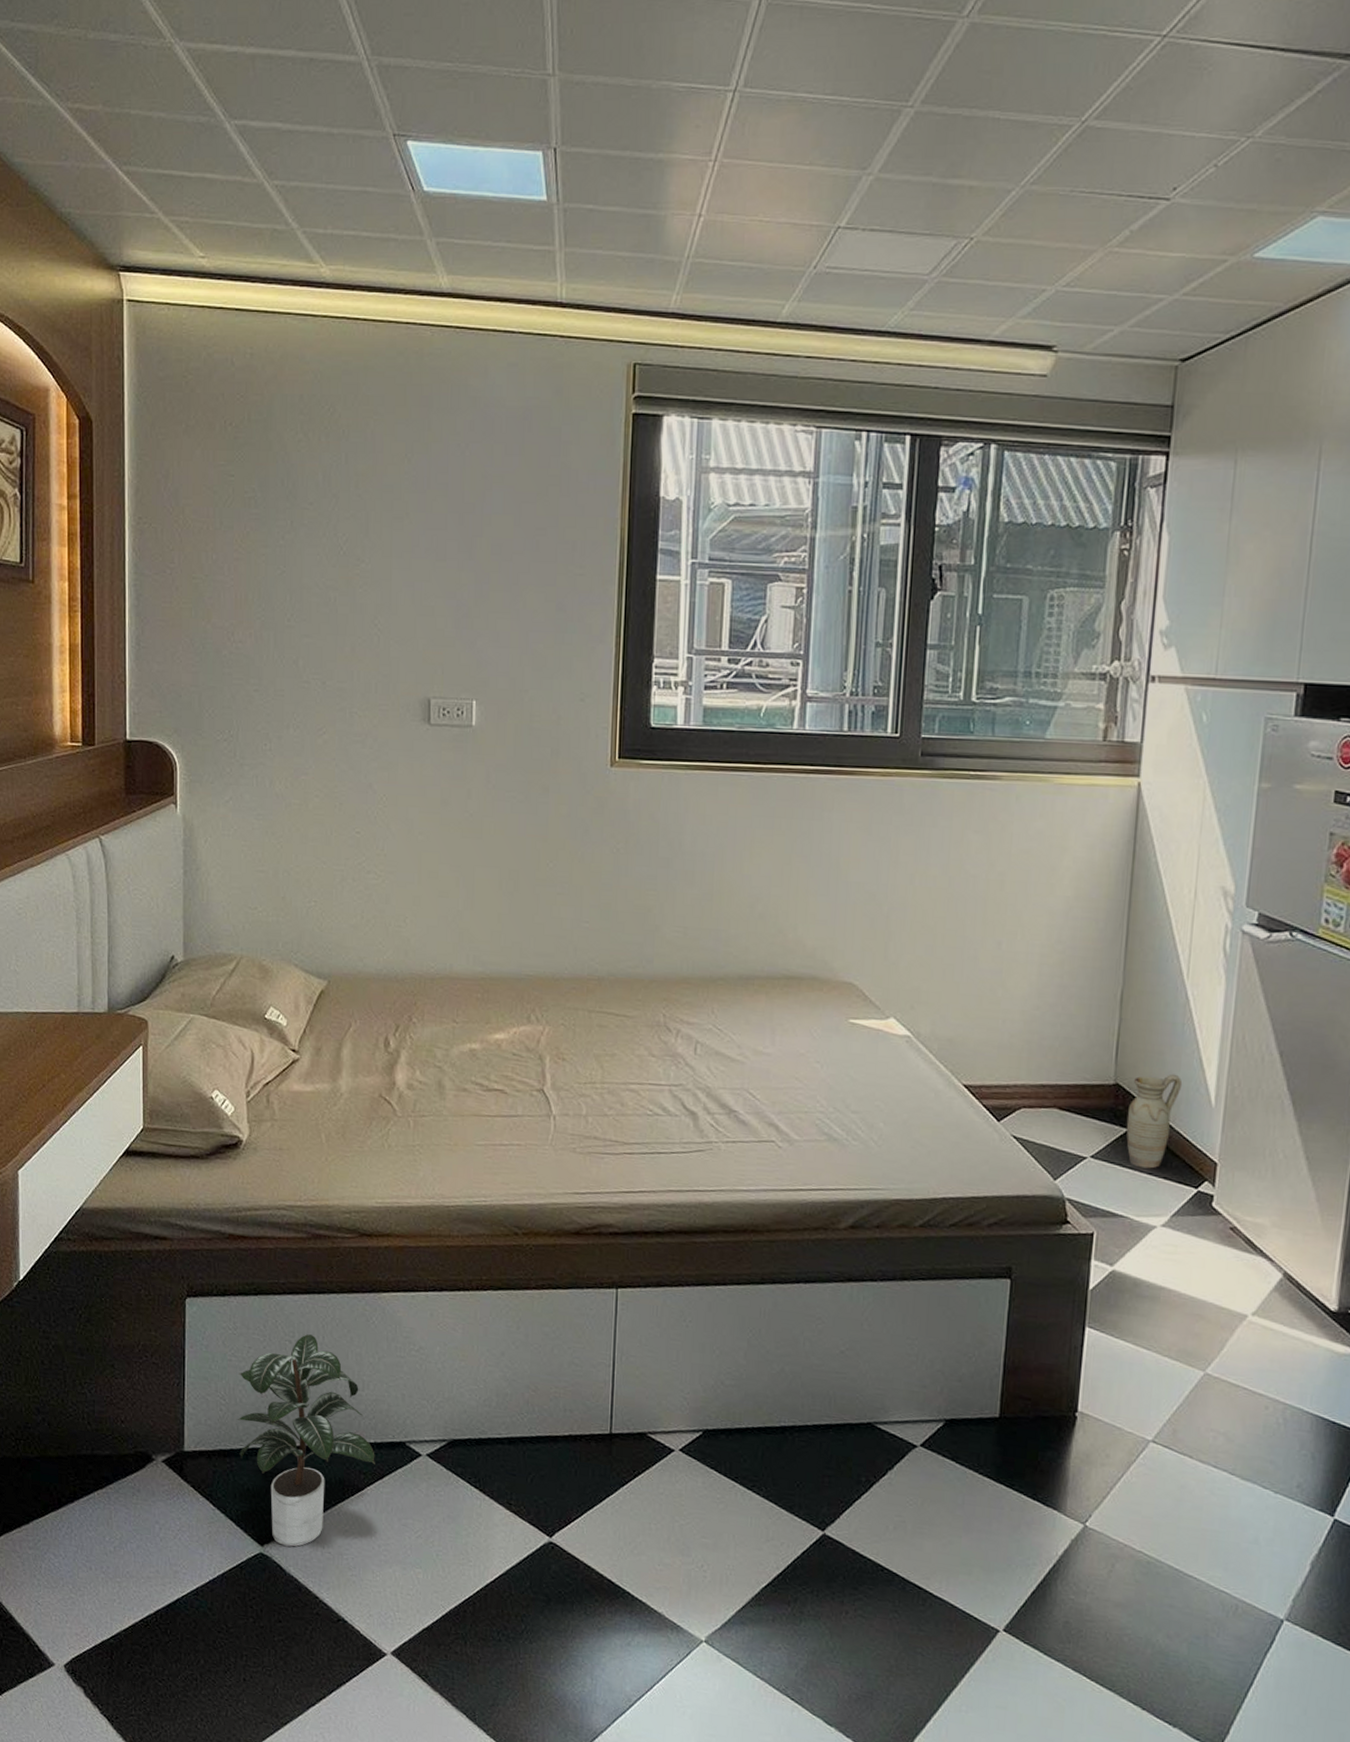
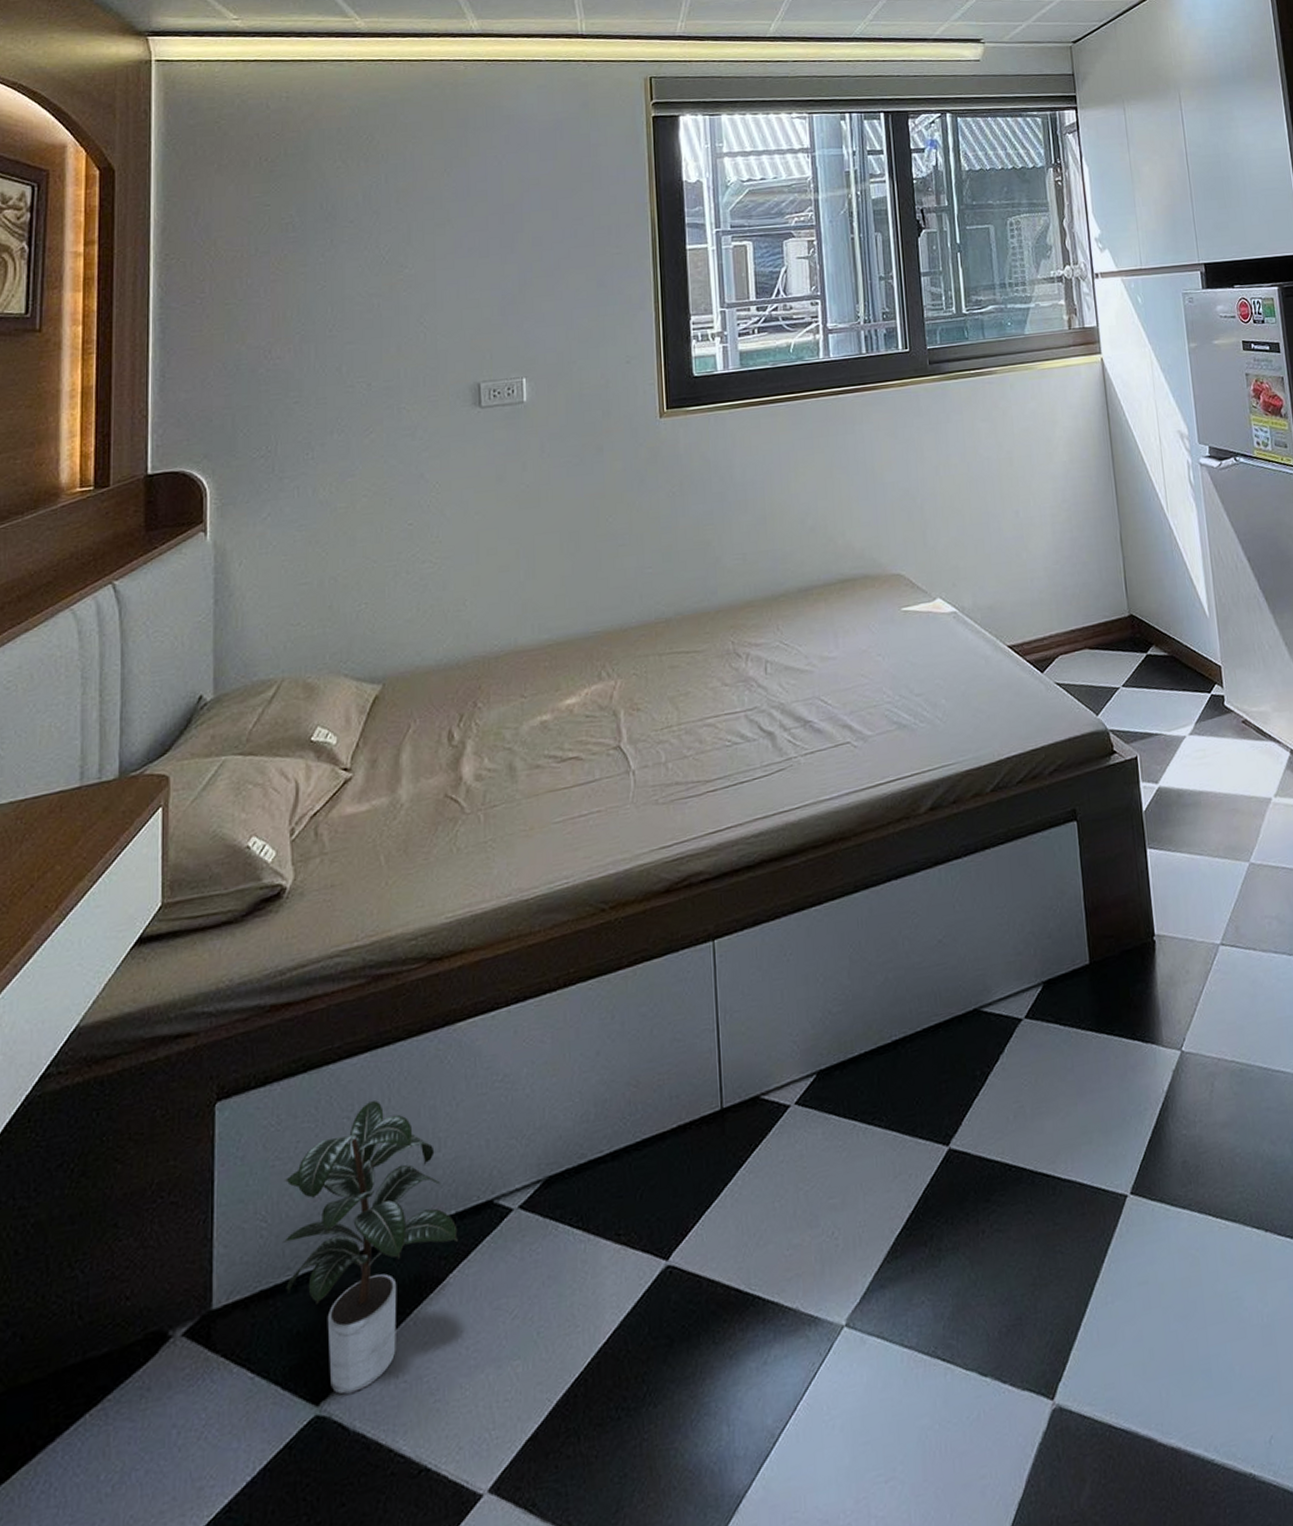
ceramic jug: present [1126,1073,1183,1169] -> none [1144,595,1182,686]

